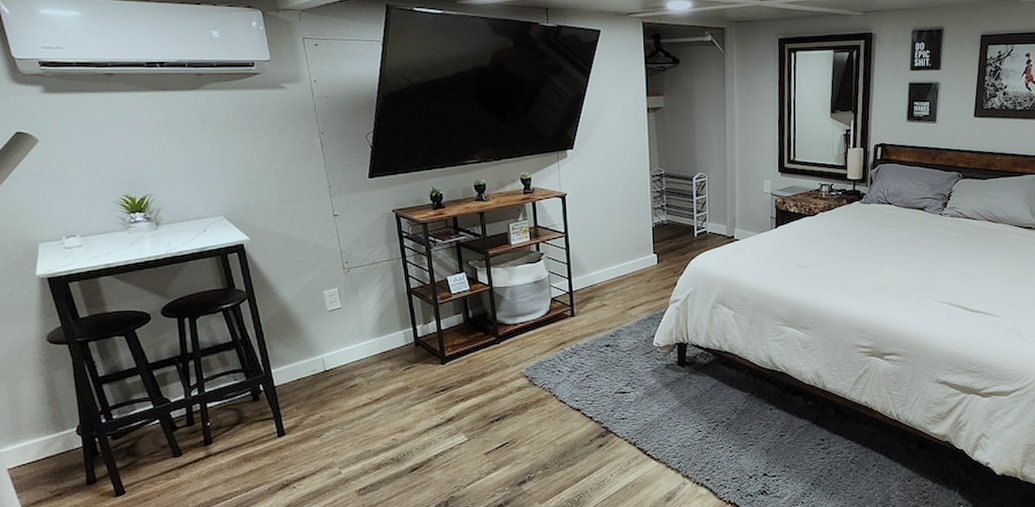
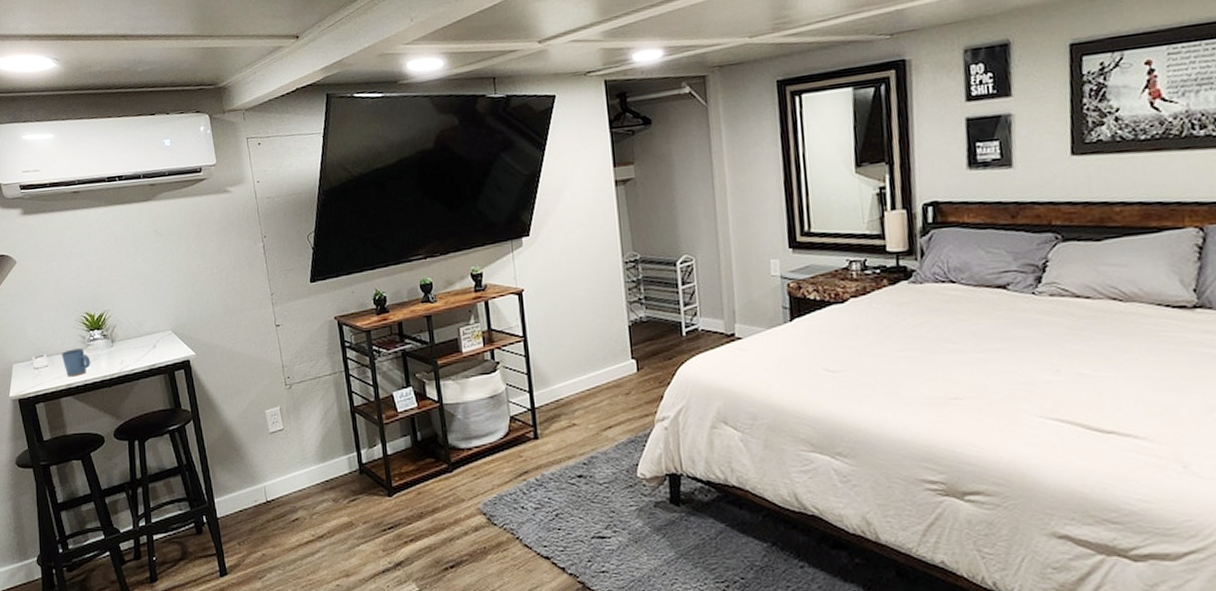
mug: none [97,230,133,257] -> present [61,348,91,377]

